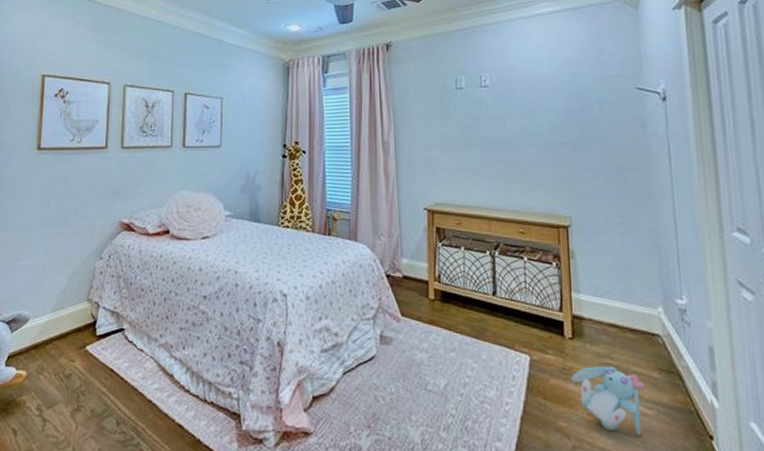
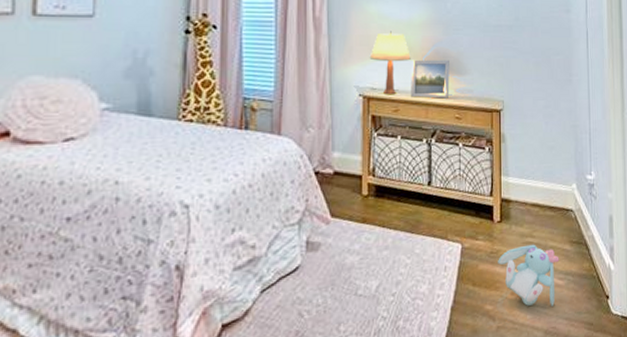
table lamp: none [432,151,472,210] -> present [369,31,411,95]
picture frame: none [472,177,512,214] -> present [411,59,450,99]

